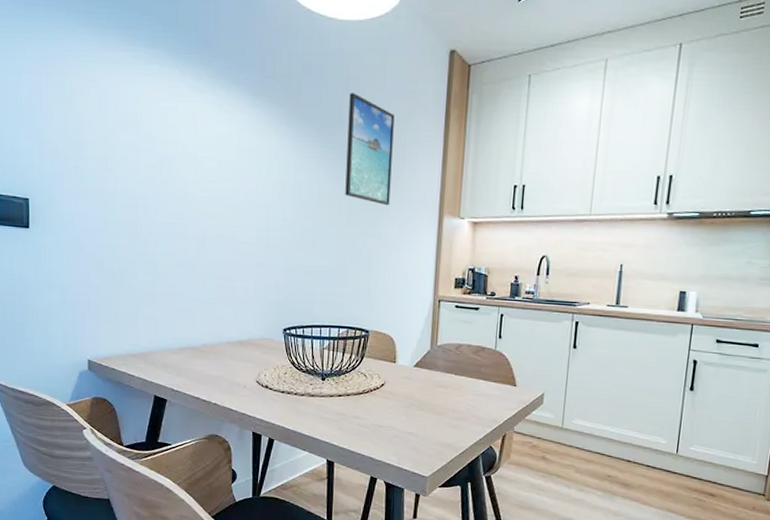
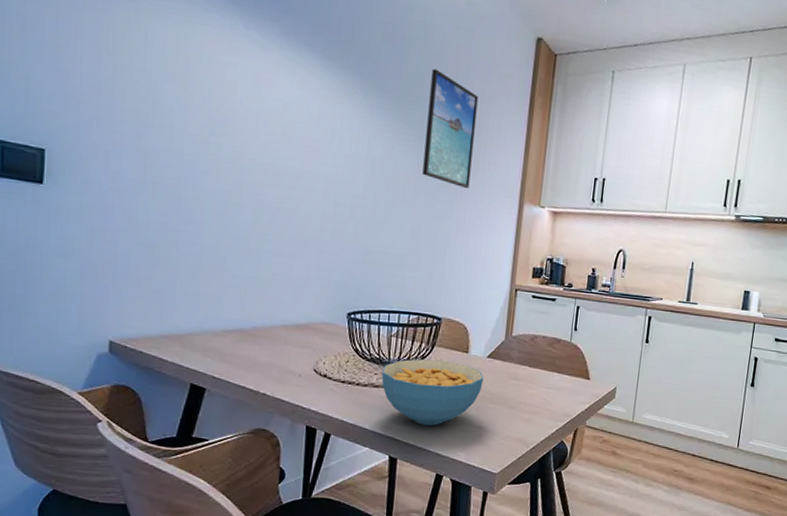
cereal bowl: none [316,369,411,432] -> present [381,359,484,426]

